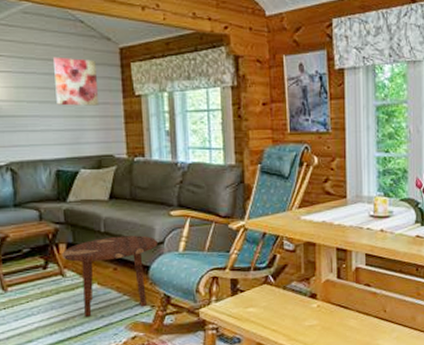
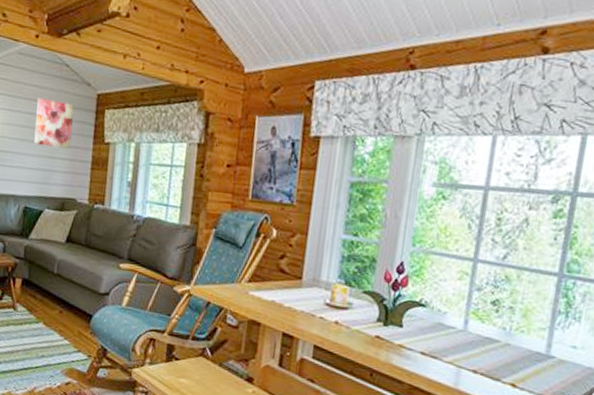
side table: present [62,235,158,317] -> none [17,279,103,354]

